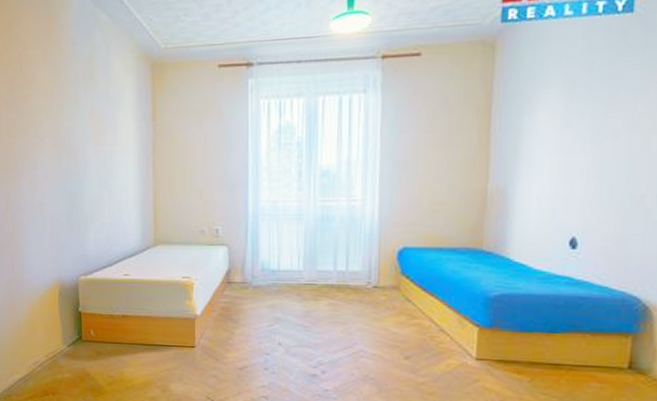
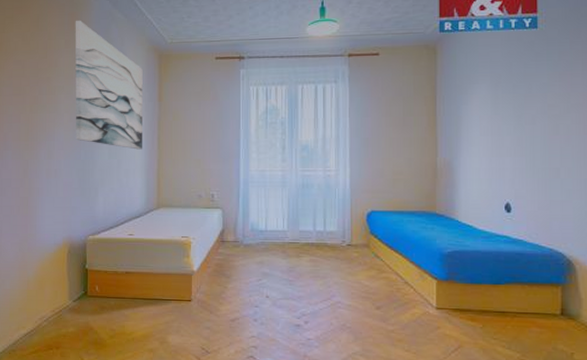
wall art: none [52,25,137,179] -> present [75,21,143,150]

